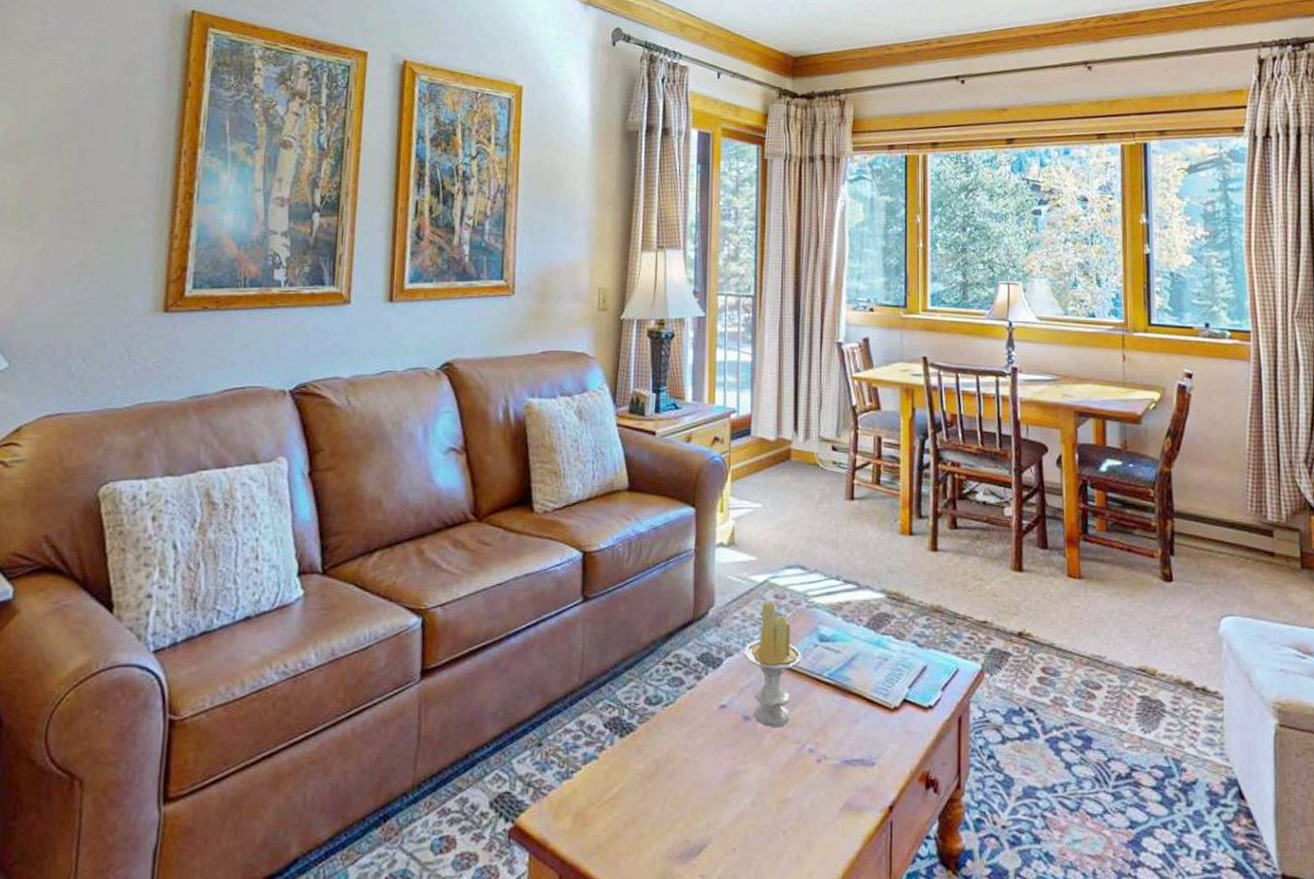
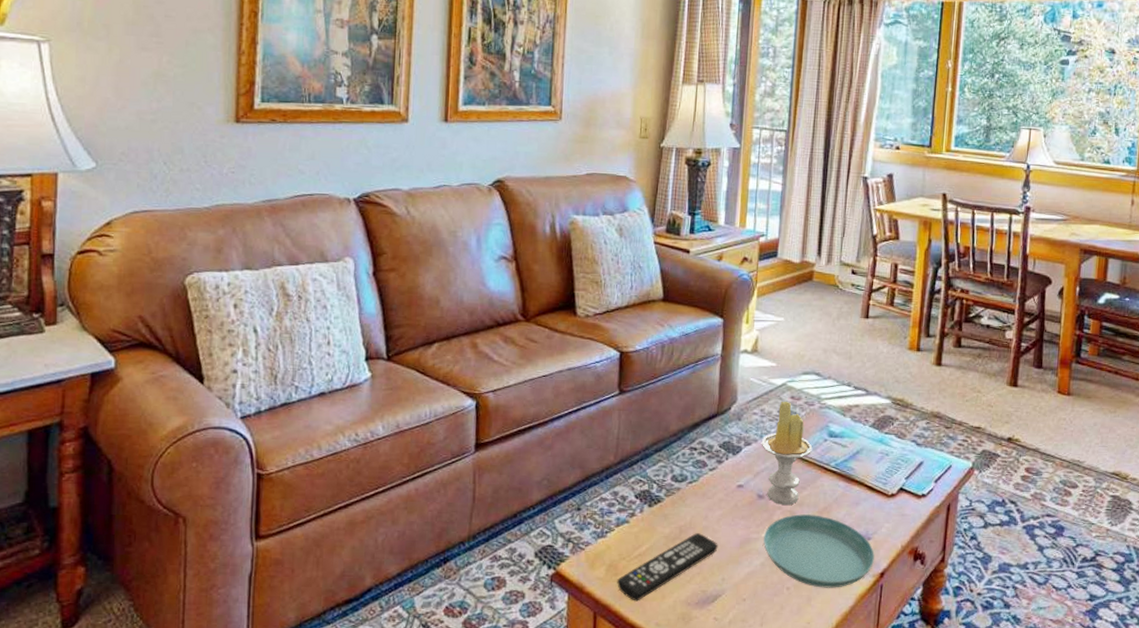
remote control: none [586,767,701,859] -> present [617,533,718,601]
saucer: none [753,737,880,829] -> present [763,514,875,588]

